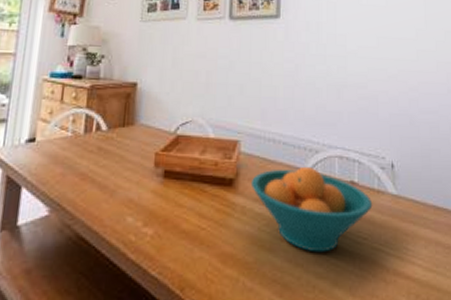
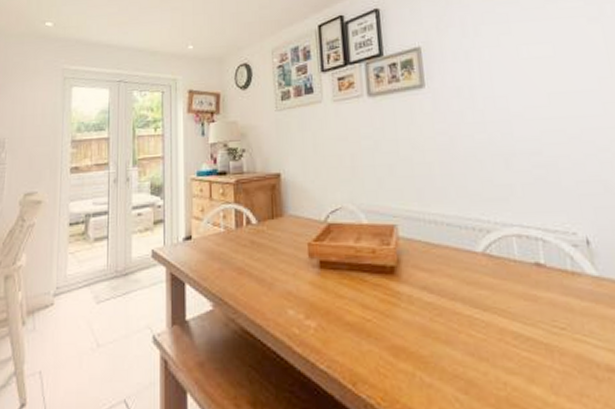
fruit bowl: present [252,166,373,252] -> none [416,248,568,345]

